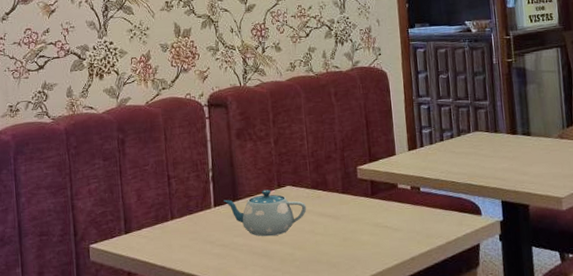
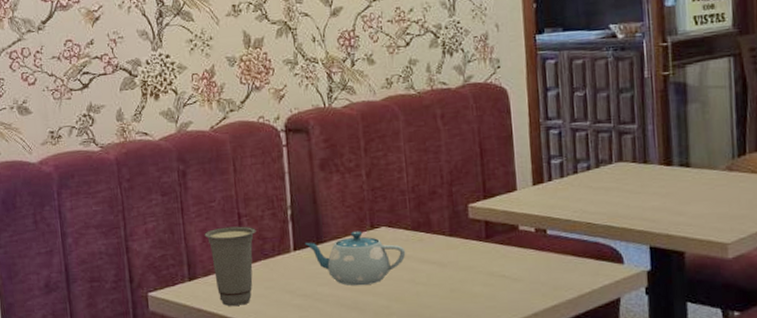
cup: none [139,186,183,255] -> present [204,226,256,306]

